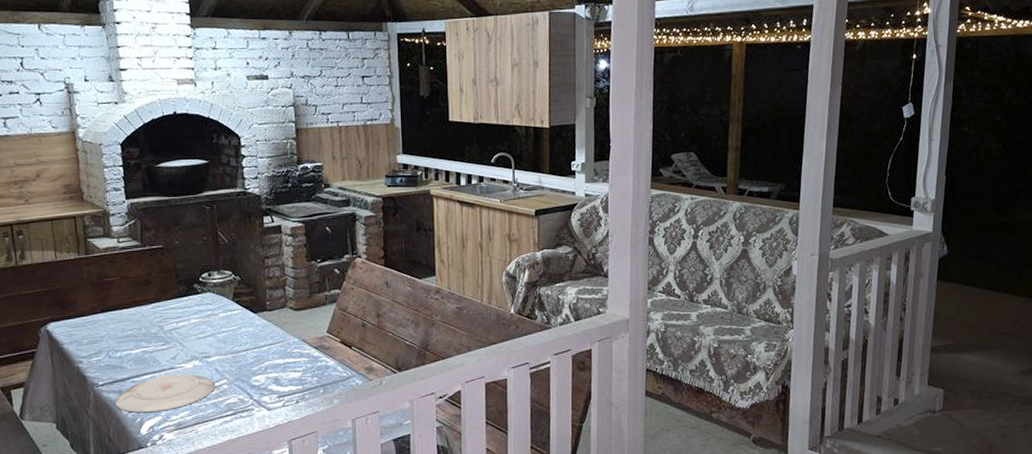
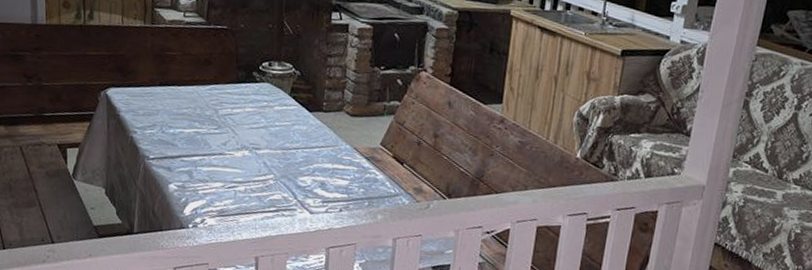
plate: present [114,373,216,413] -> none [162,159,262,196]

